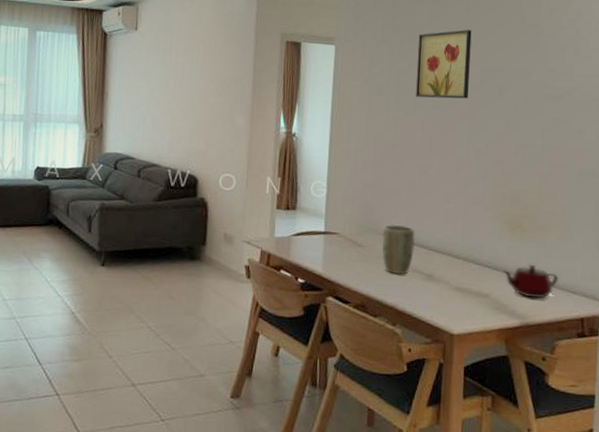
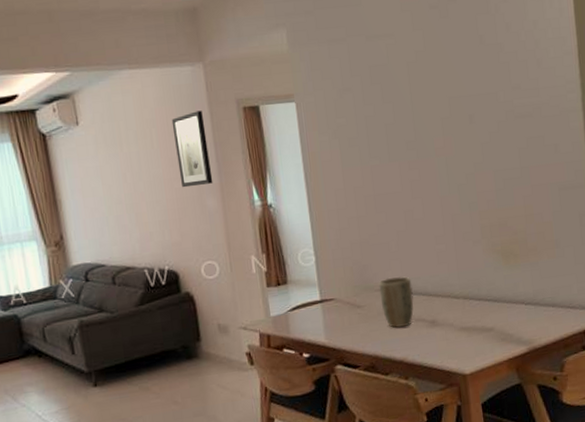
wall art: none [216,37,249,104] -> present [171,110,213,188]
wall art: present [415,29,472,99] -> none [379,60,440,142]
teapot: present [503,264,559,299] -> none [503,288,557,322]

